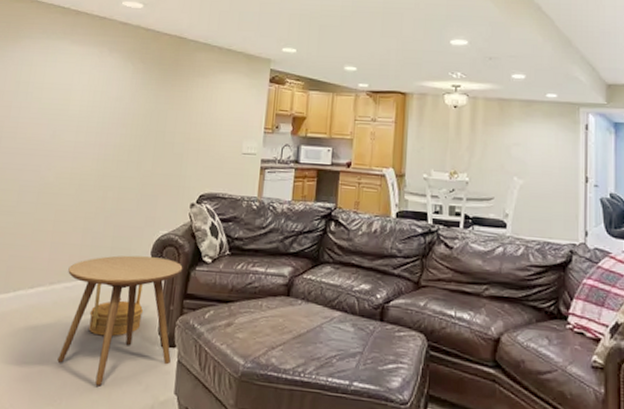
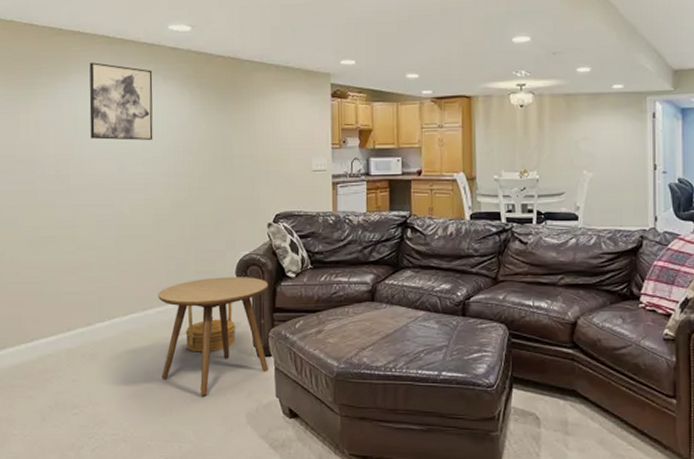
wall art: none [29,30,100,109] -> present [89,62,153,140]

